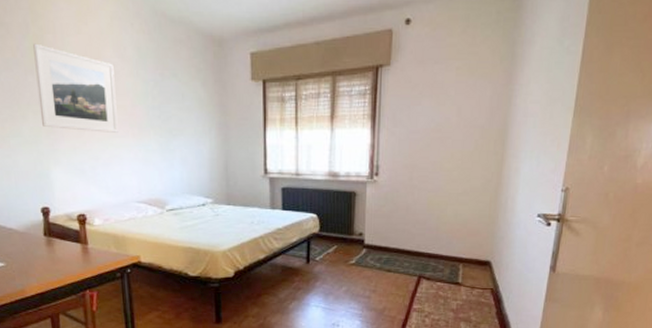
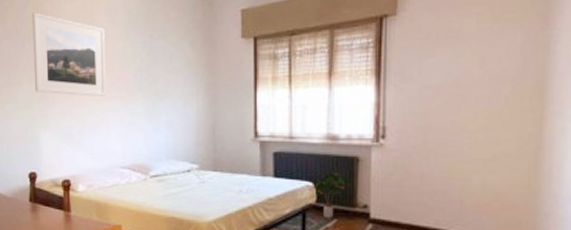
potted plant: none [316,204,349,245] -> present [313,171,351,219]

